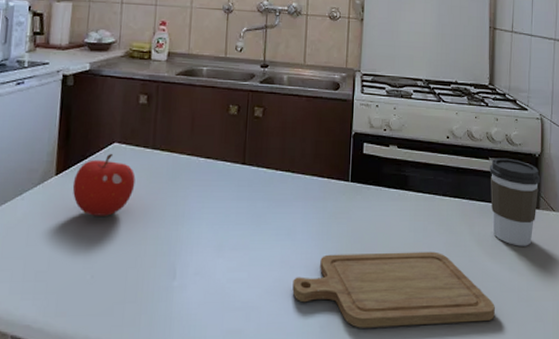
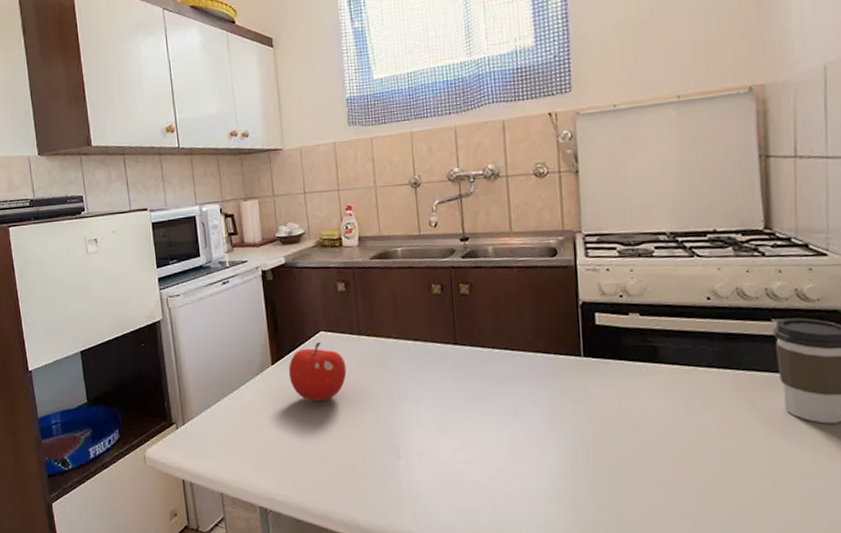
chopping board: present [292,251,495,328] -> none [527,431,795,512]

